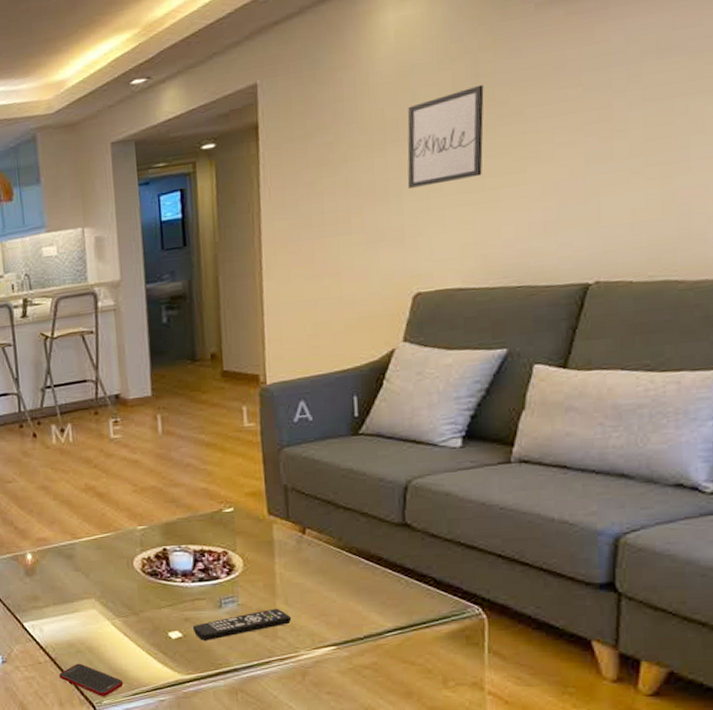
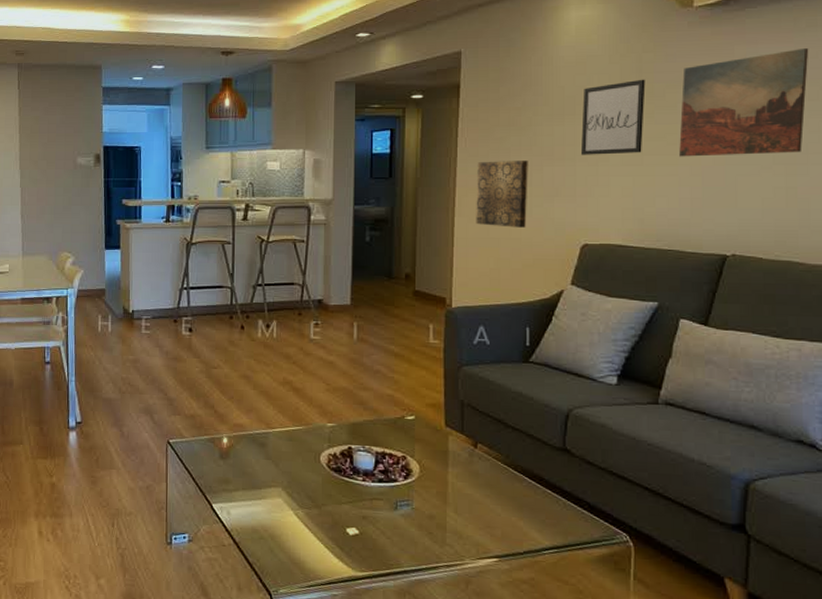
cell phone: present [59,663,124,697] -> none [241,549,301,586]
remote control: present [192,608,292,641] -> none [369,515,460,540]
wall art: none [285,204,347,287] -> present [476,161,528,228]
wall art: none [527,14,691,174] -> present [679,48,809,157]

